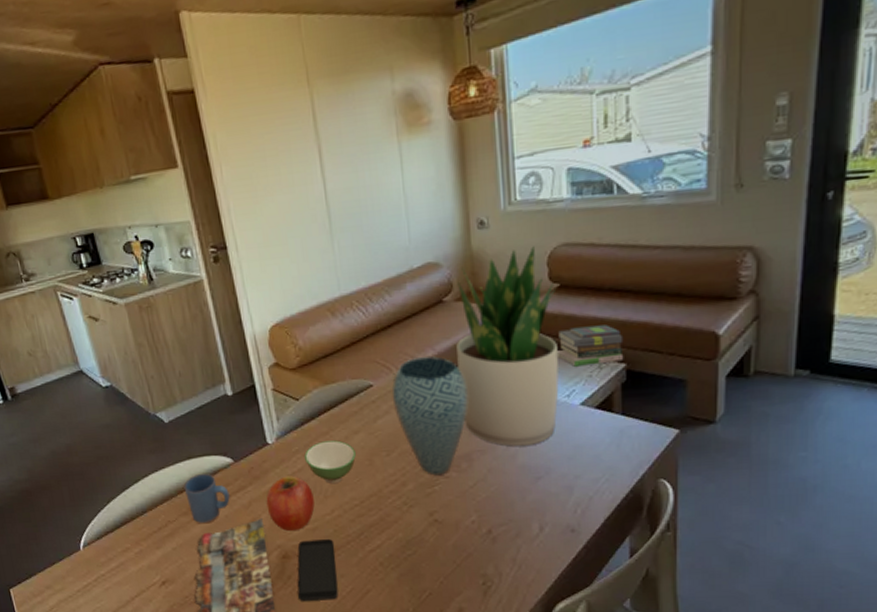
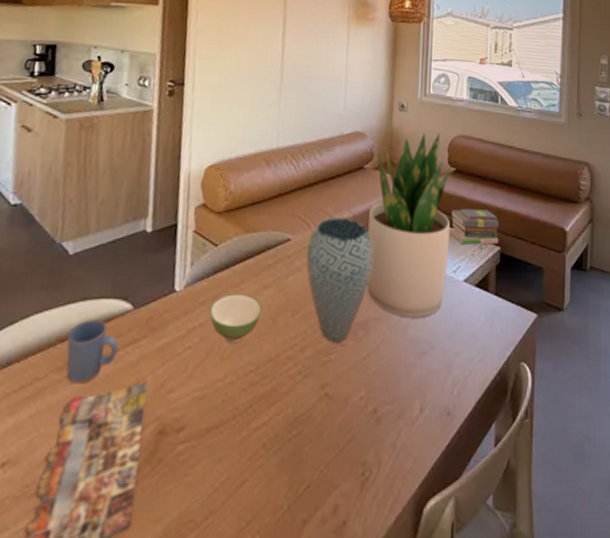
fruit: present [266,475,315,532] -> none [155,330,210,400]
mobile phone: present [297,539,339,601] -> none [164,412,220,494]

